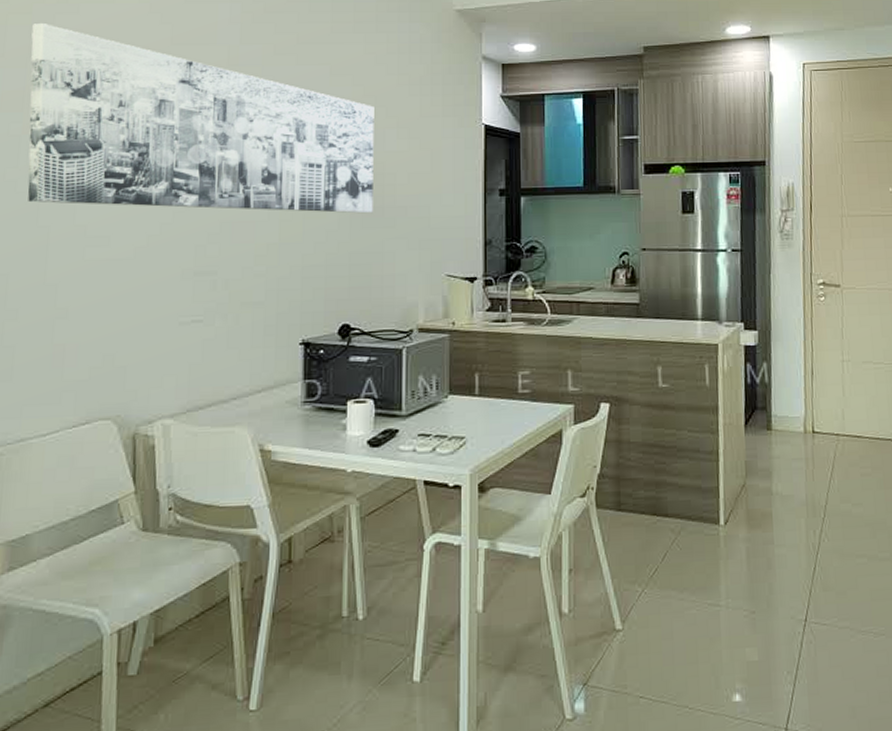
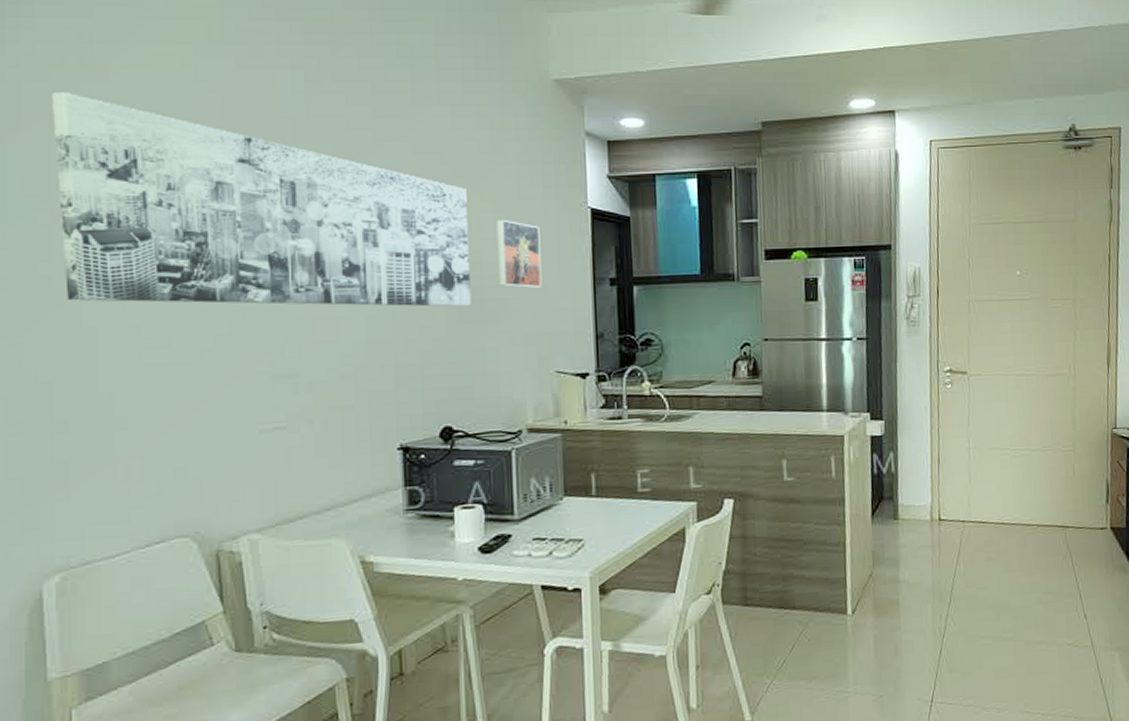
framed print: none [399,134,438,197] -> present [496,219,542,288]

